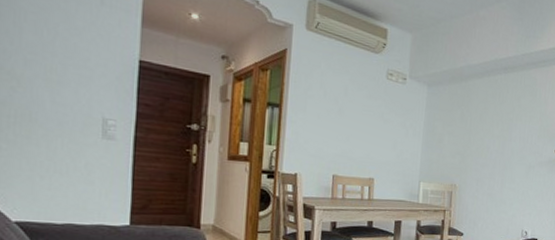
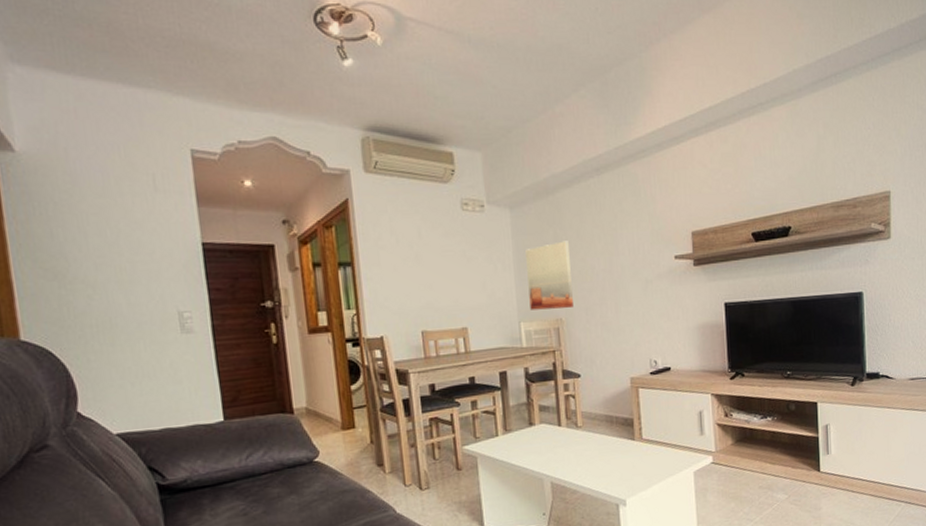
wall art: none [431,121,472,177] -> present [525,240,573,310]

